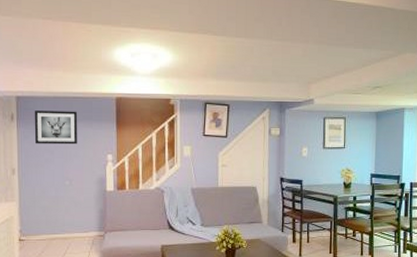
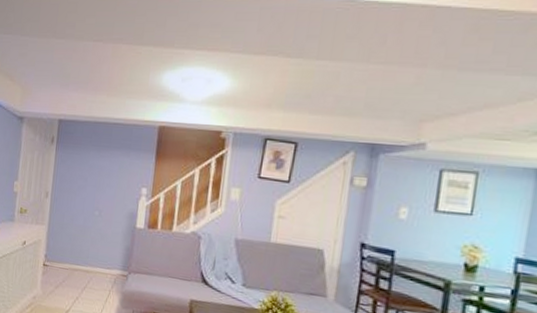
wall art: present [34,110,77,145] -> none [71,135,116,174]

